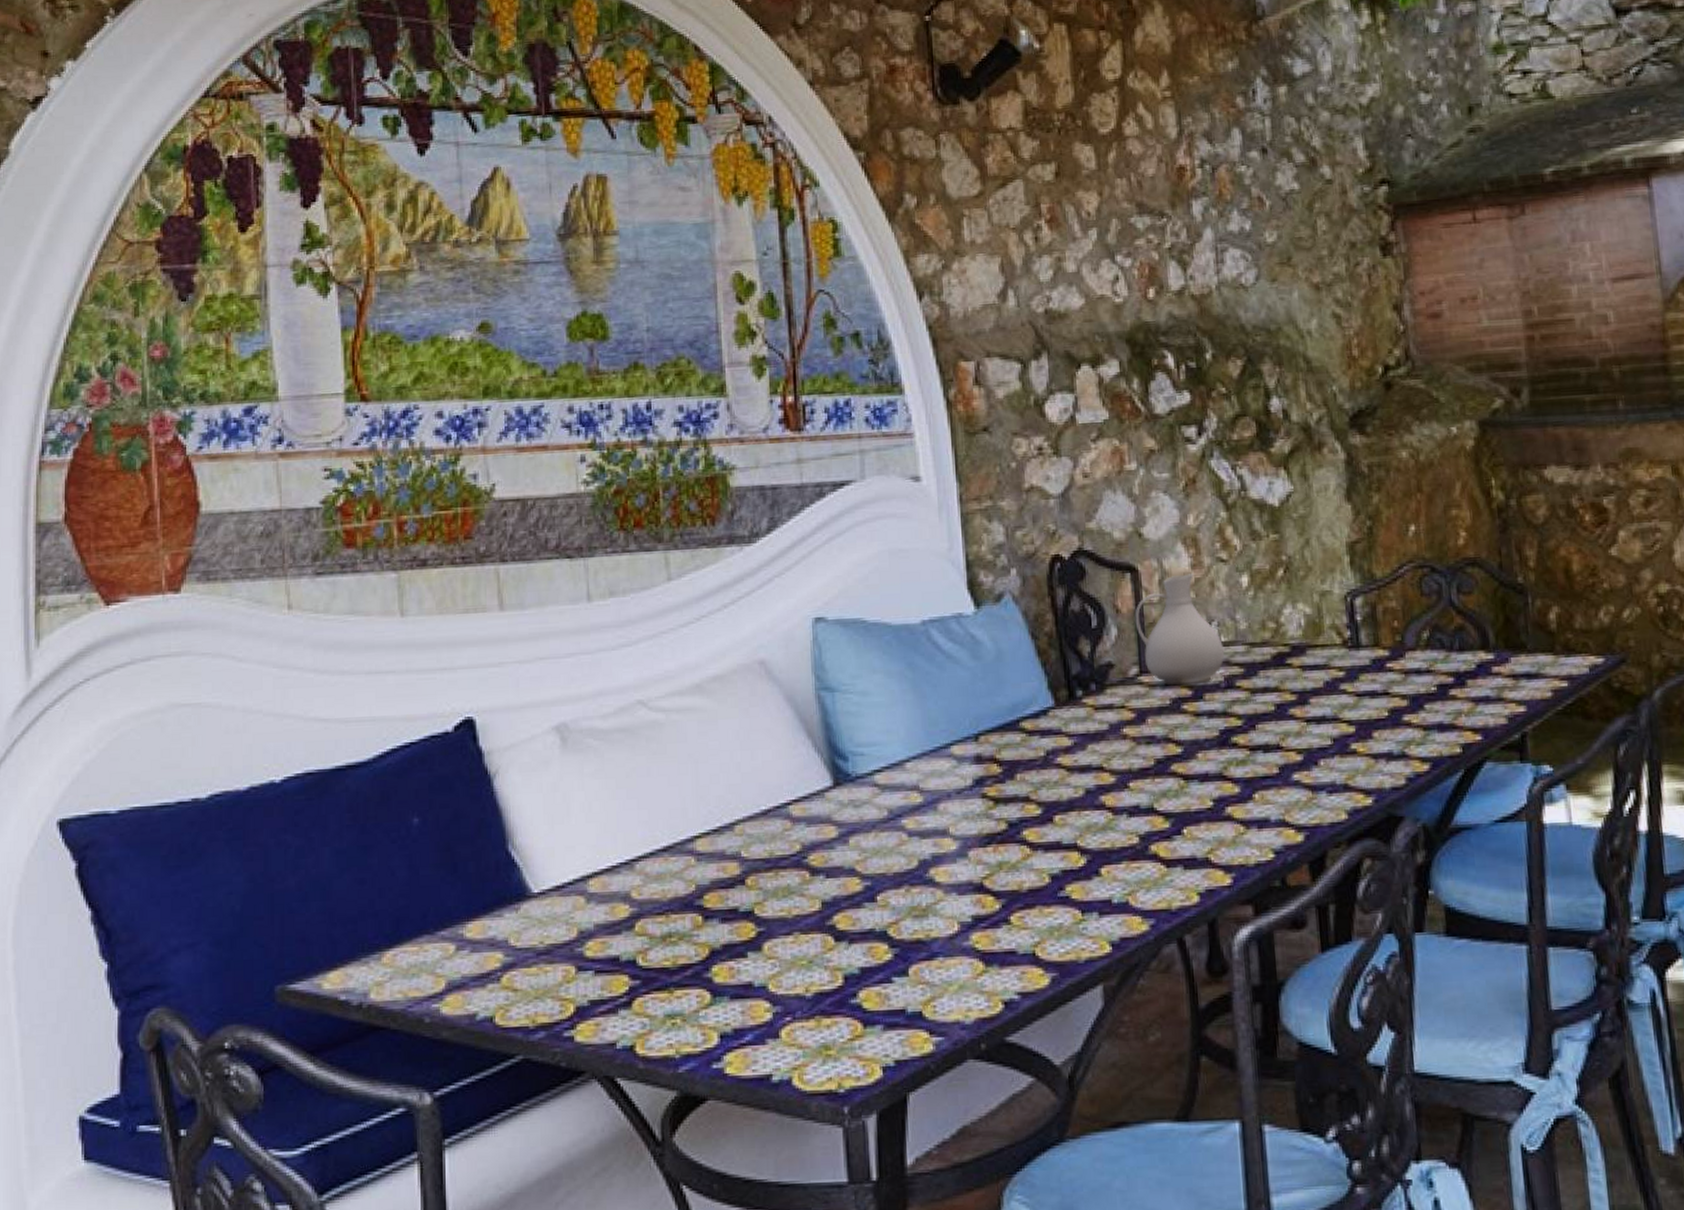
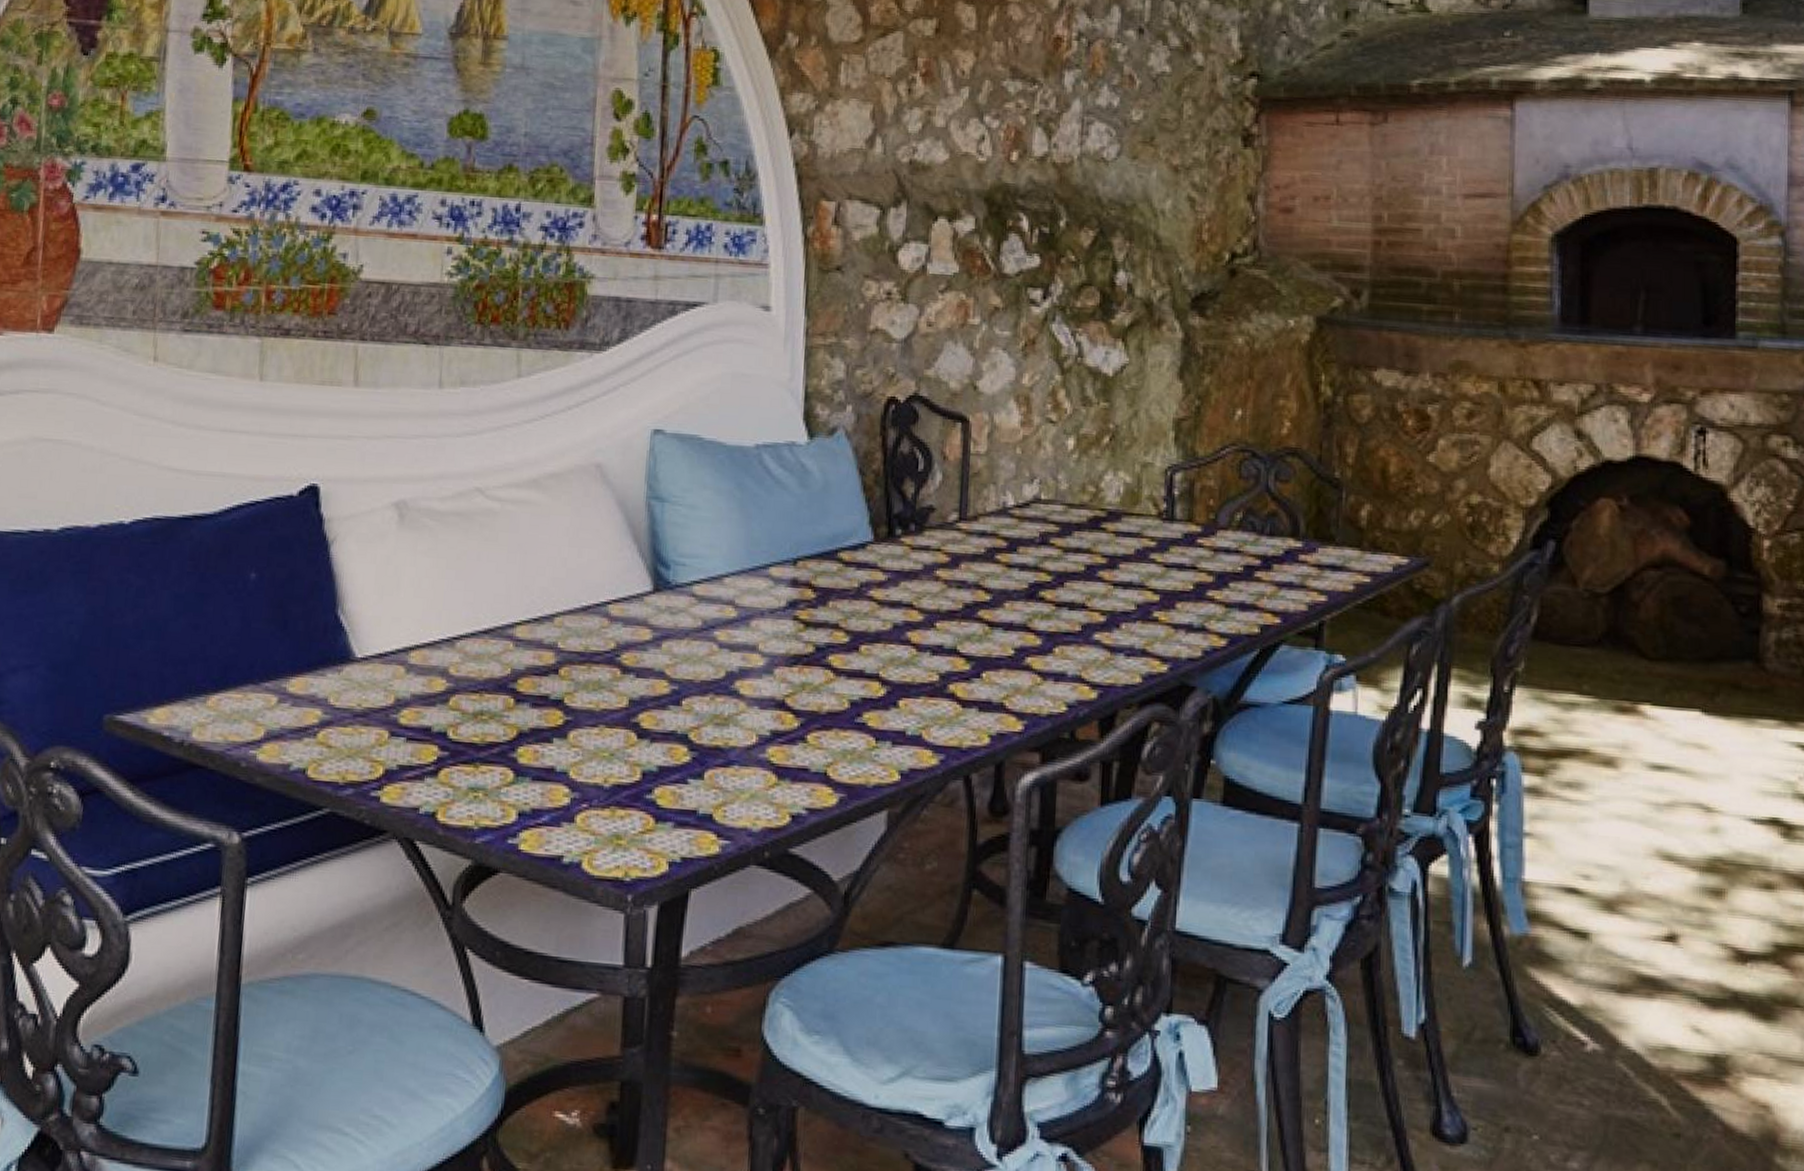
pitcher: present [1135,573,1225,686] -> none [960,430,1043,537]

